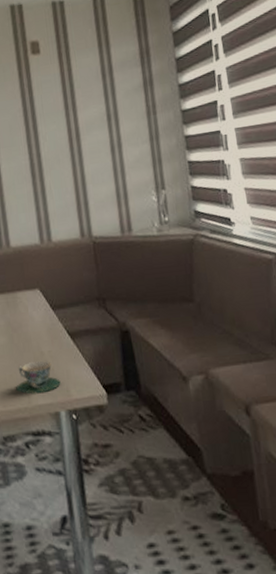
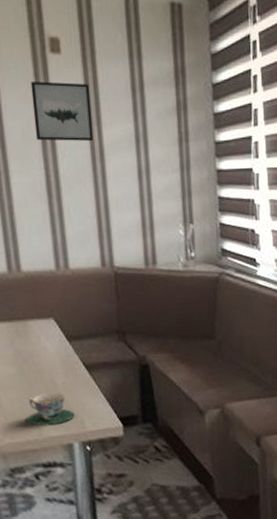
wall art: none [16,75,70,130] -> present [30,81,94,142]

